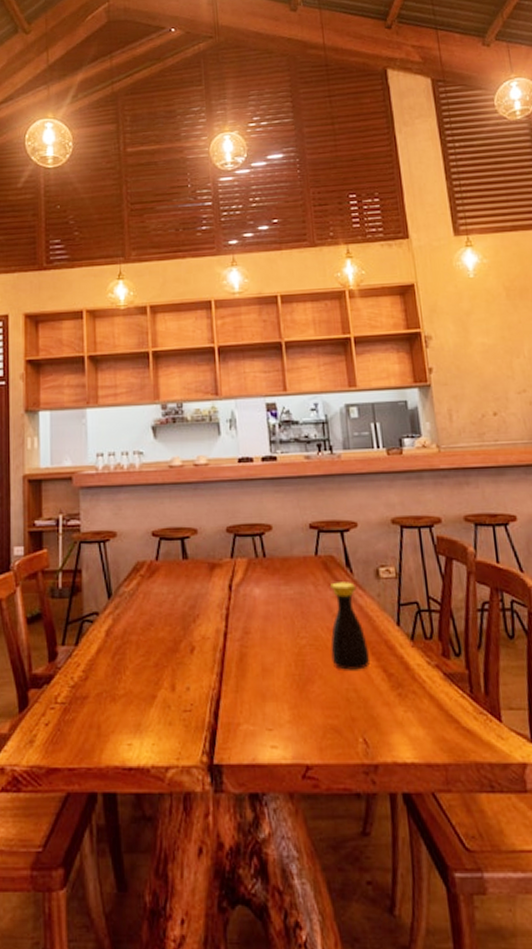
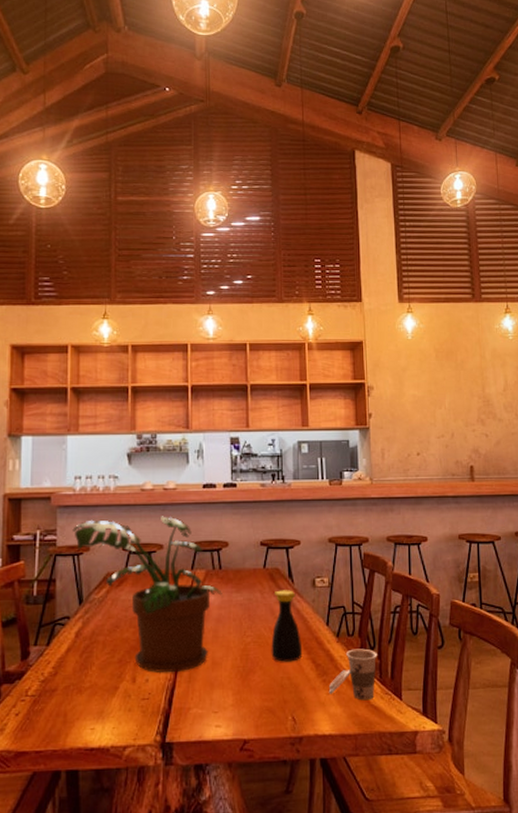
potted plant: none [97,496,269,681] -> present [72,516,222,674]
cup: none [406,655,465,721] -> present [328,648,378,701]

